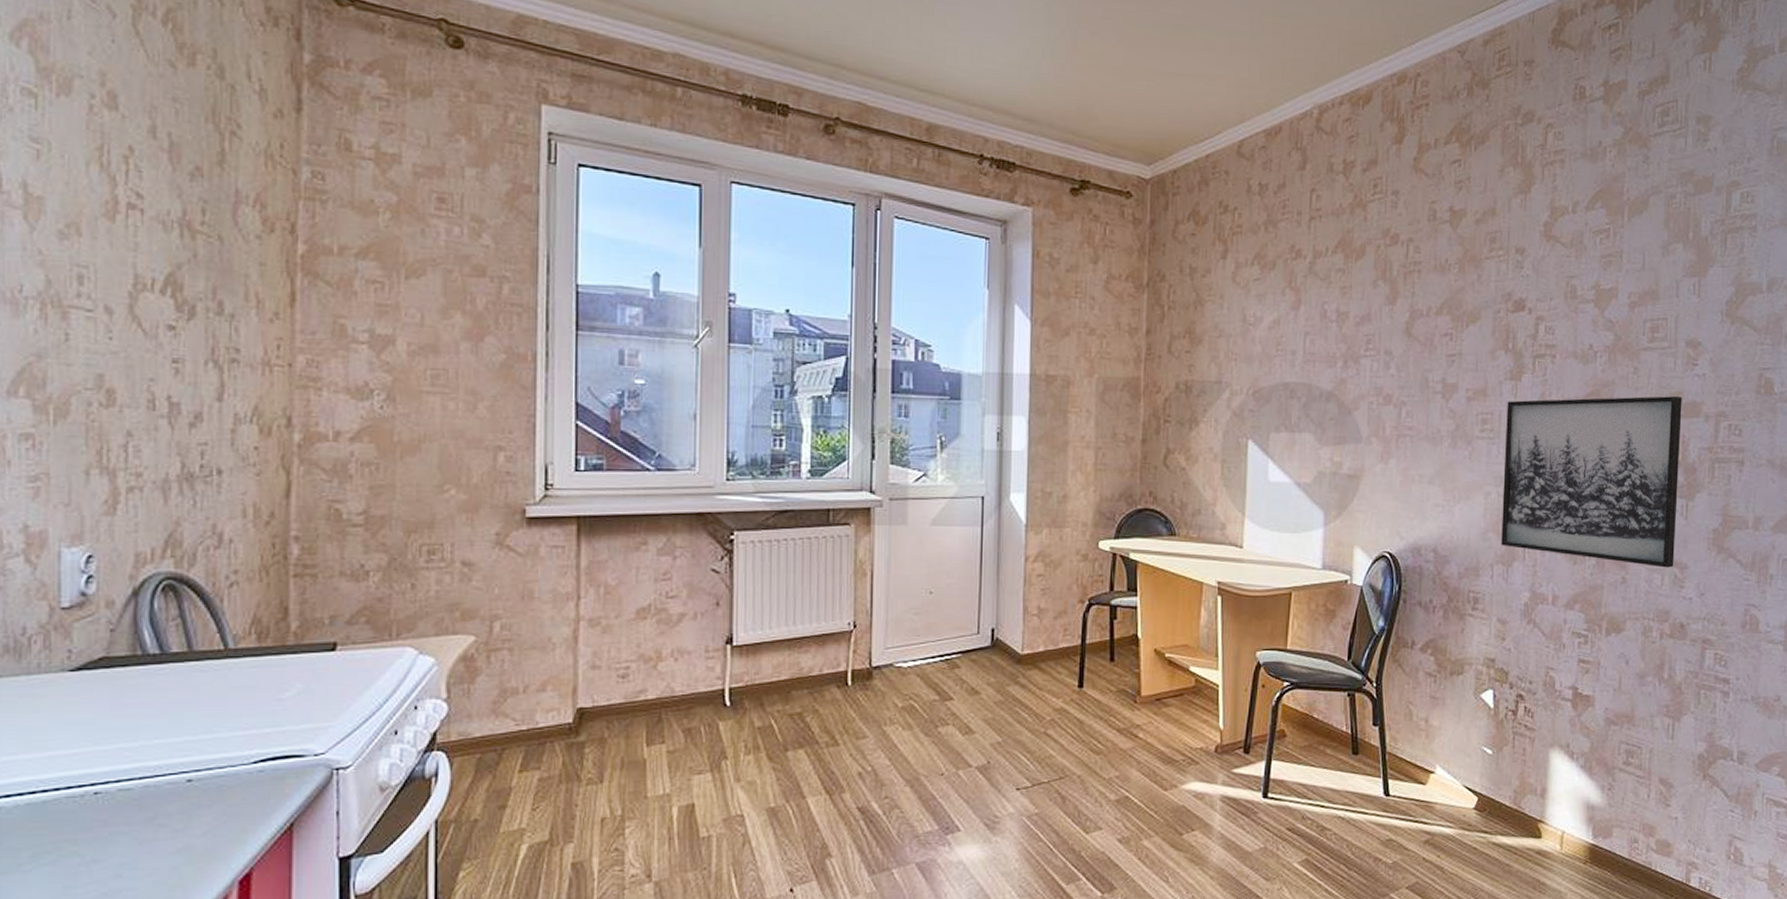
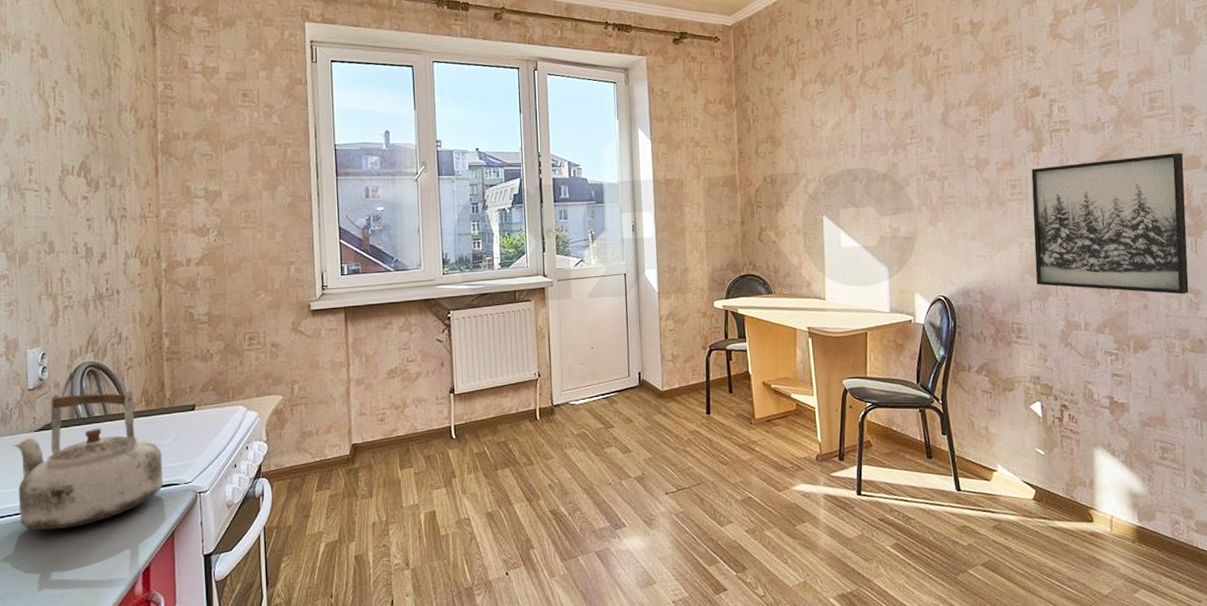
kettle: none [29,617,280,818] -> present [12,391,164,531]

